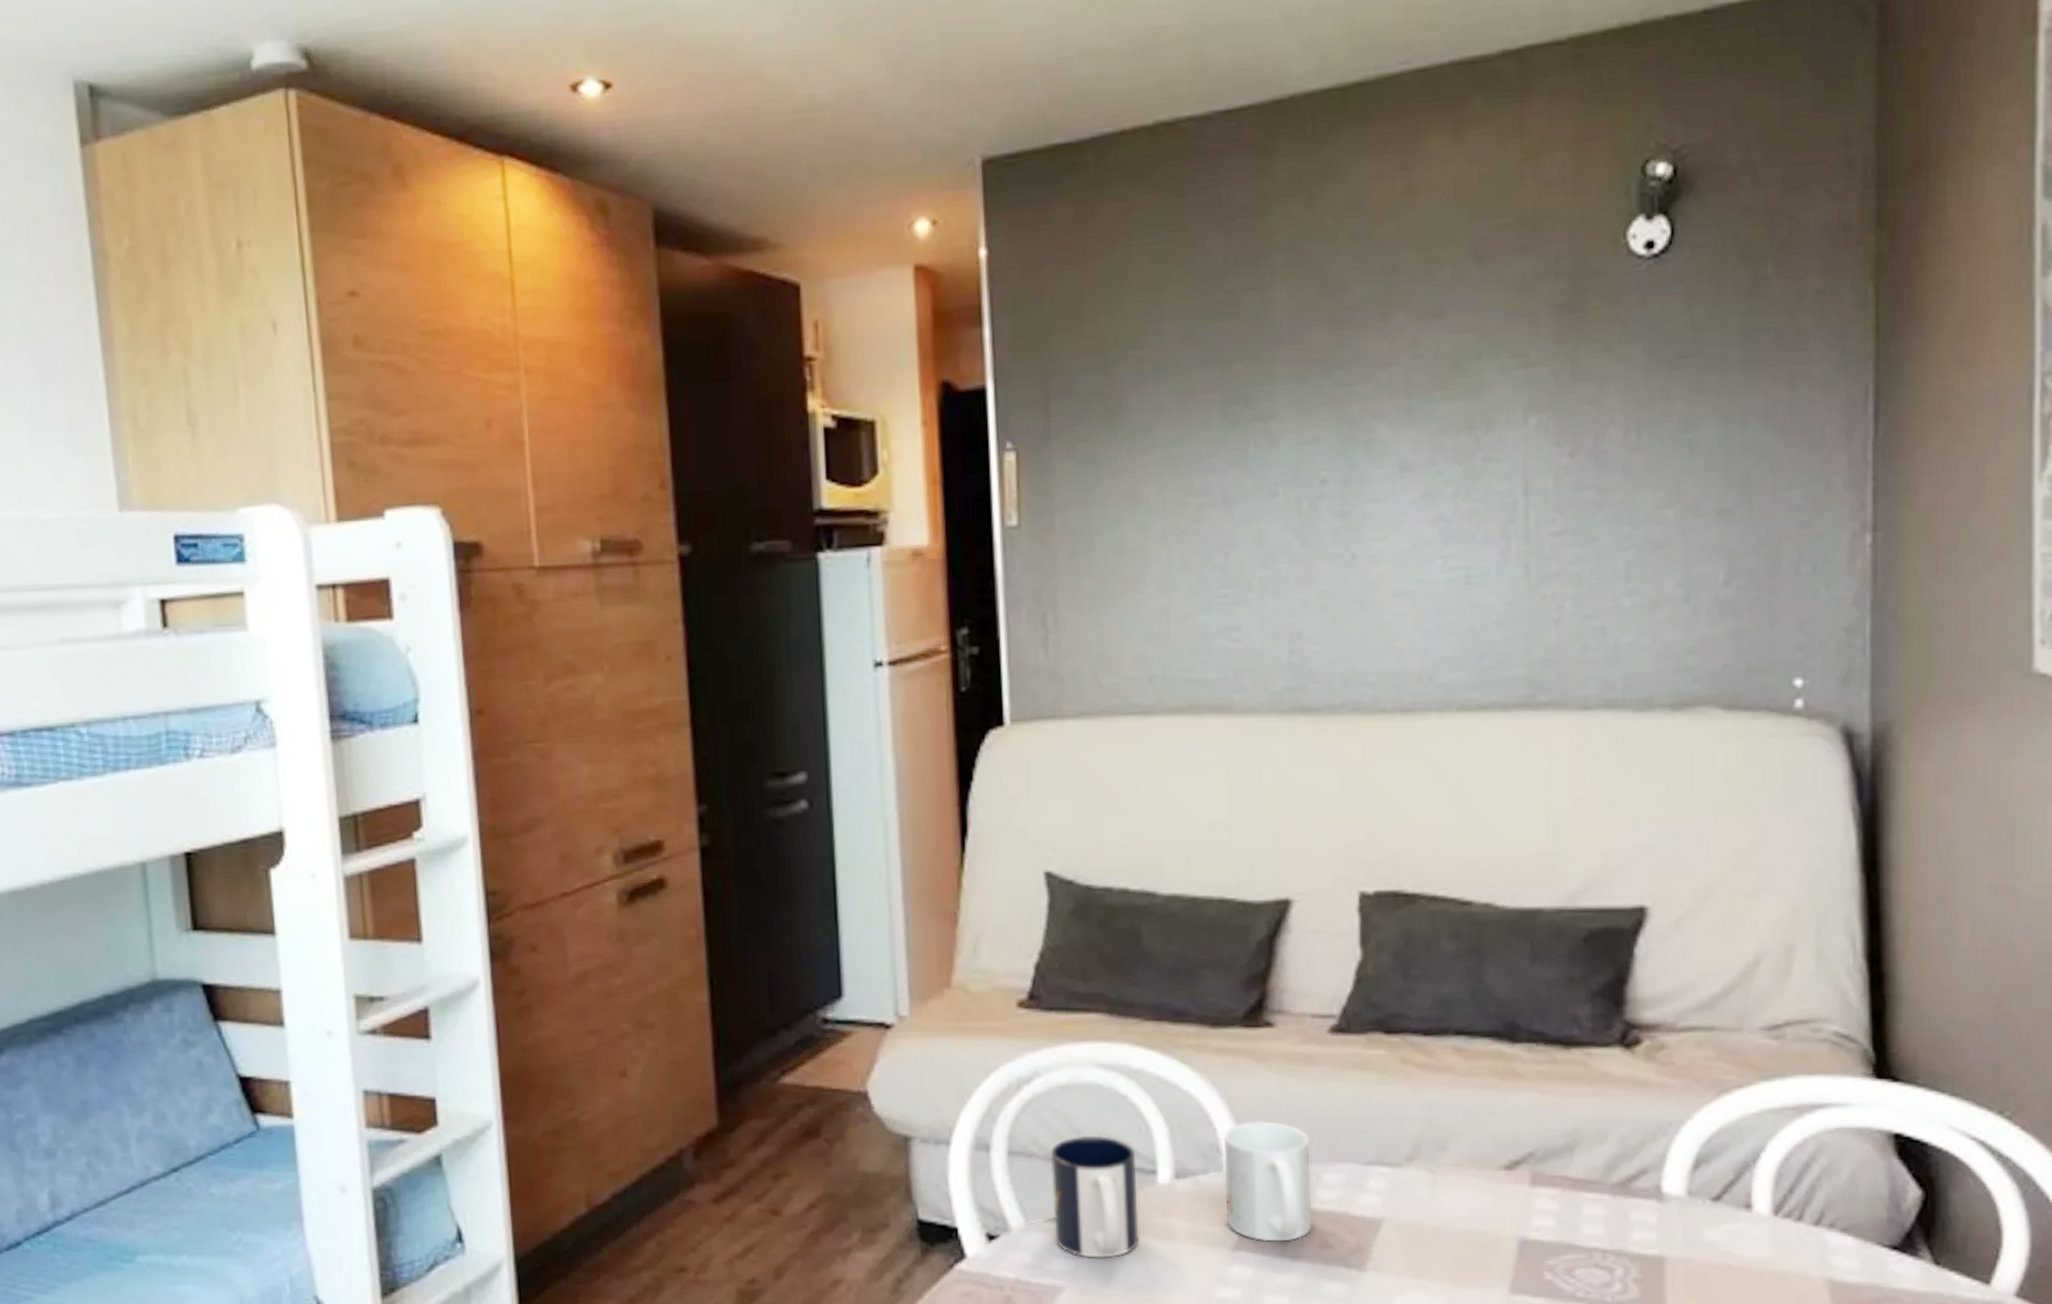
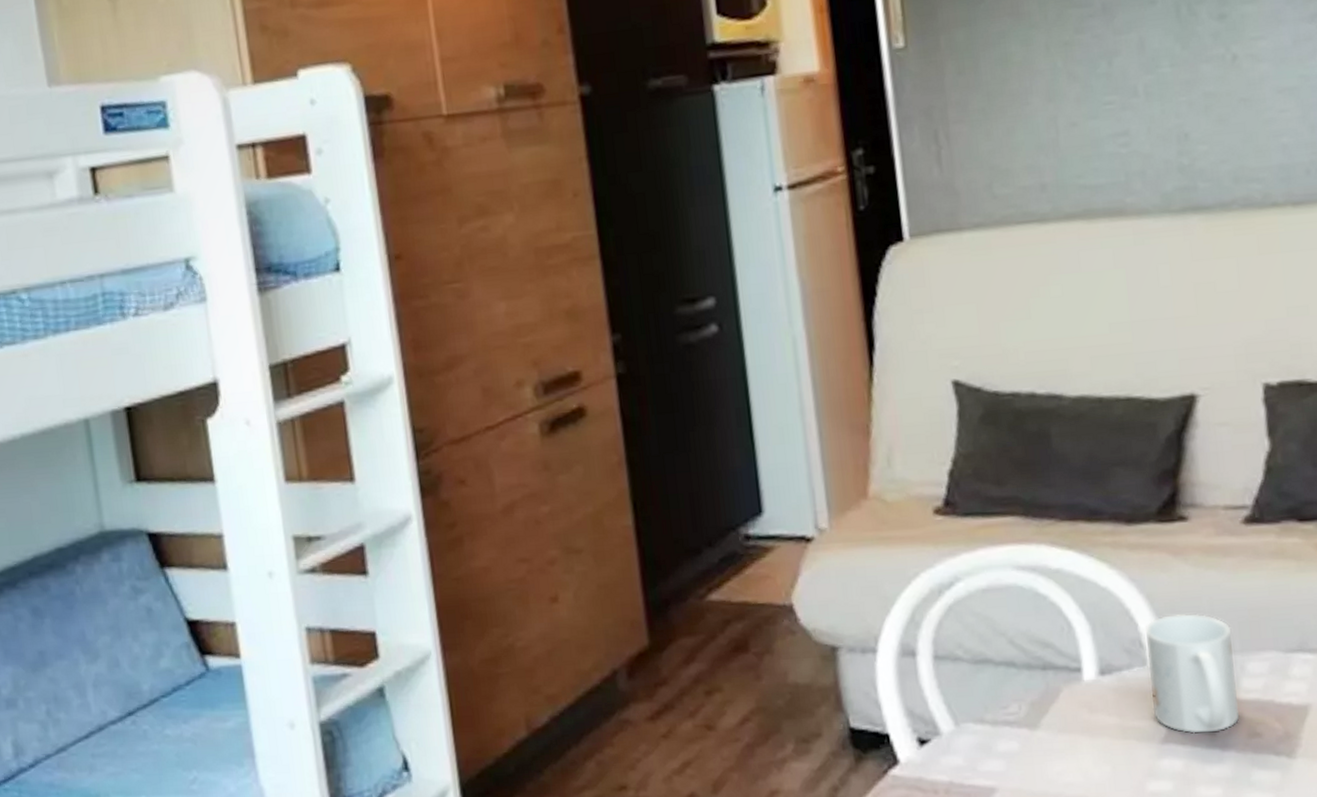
mug: present [1050,1135,1139,1258] -> none [975,636,1069,758]

